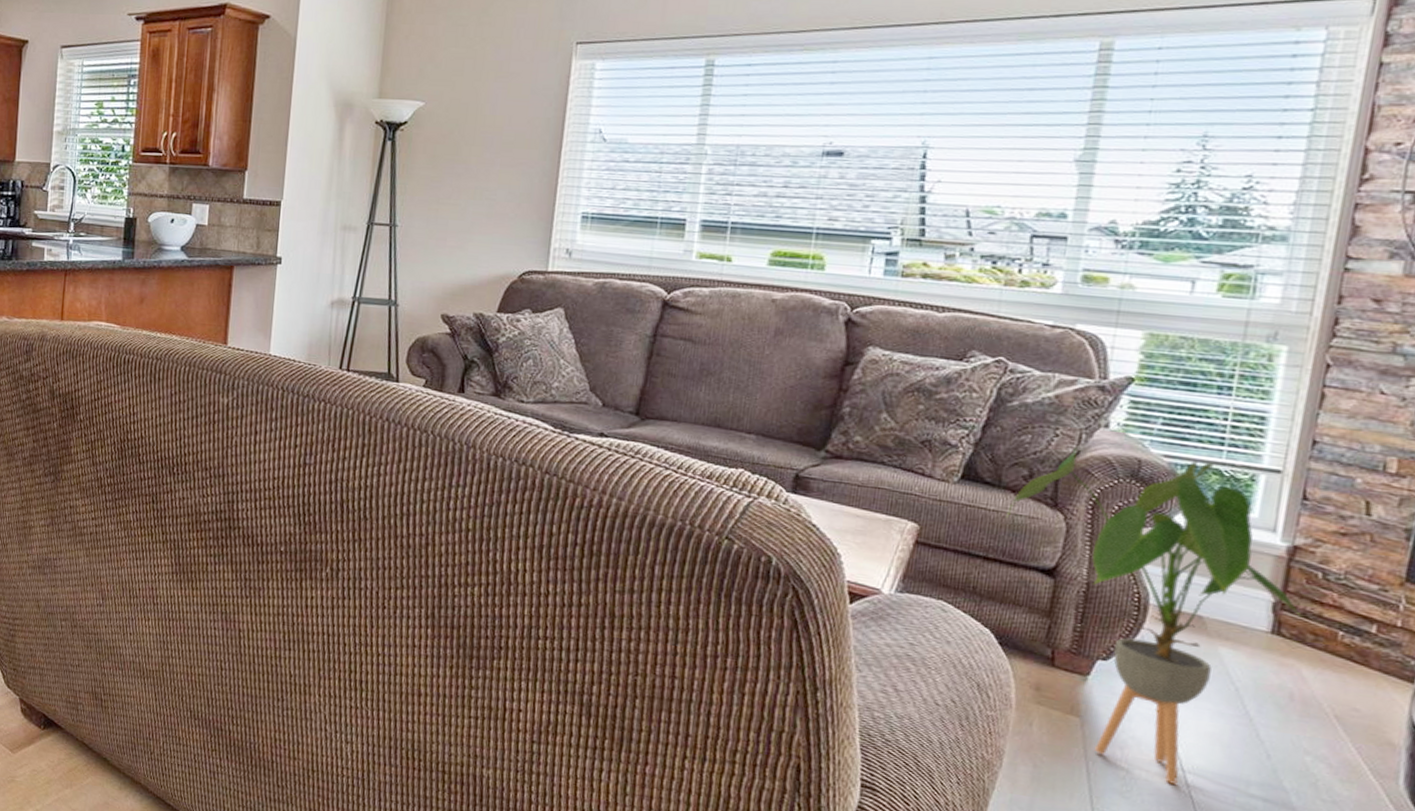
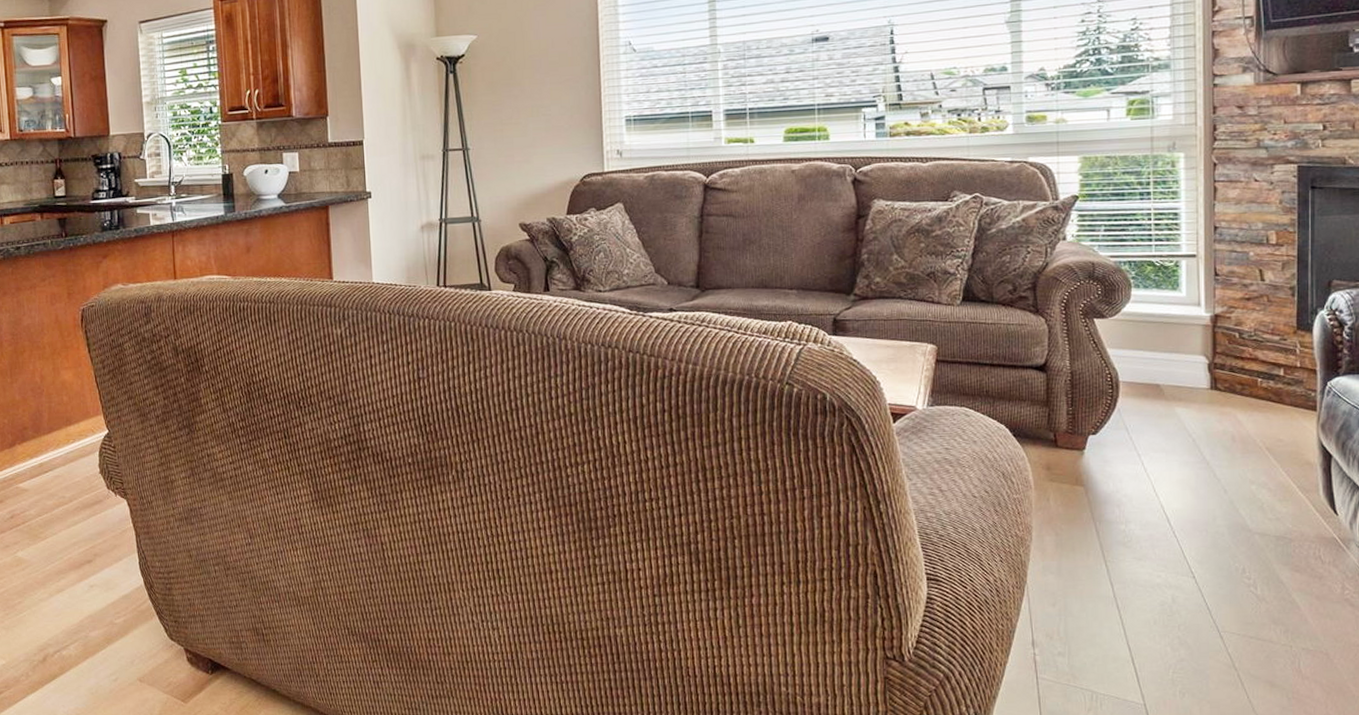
house plant: present [1006,447,1300,785] -> none [1002,256,1228,529]

